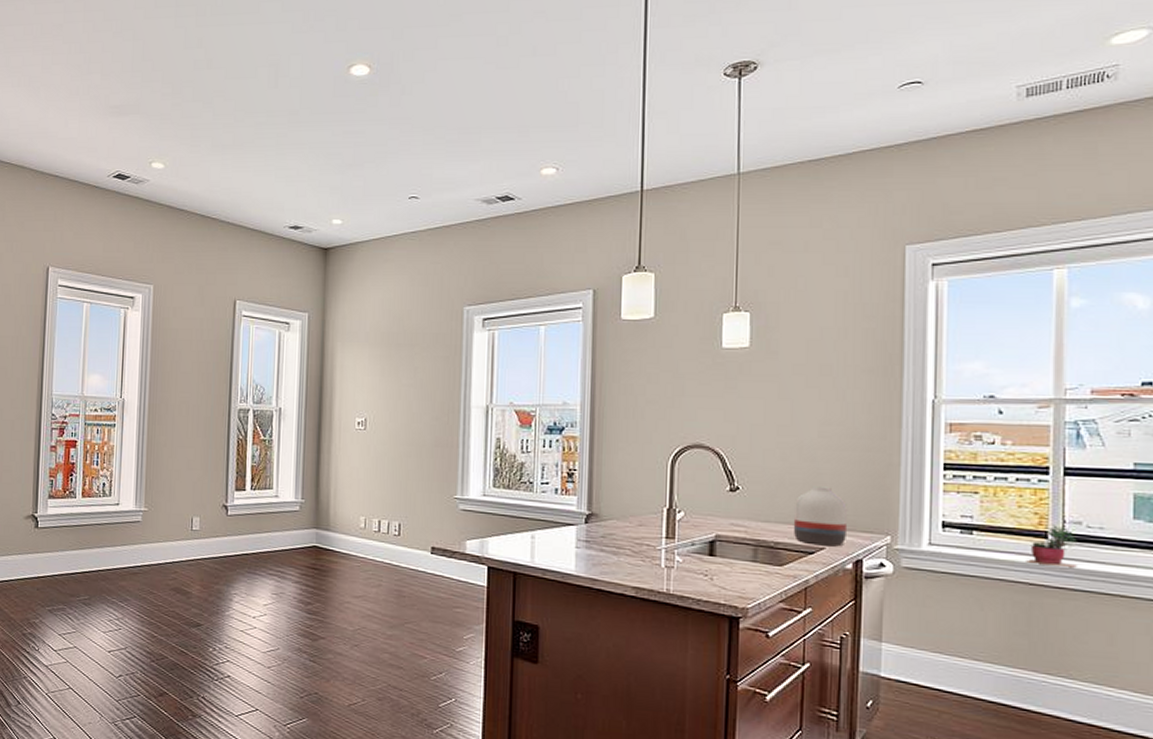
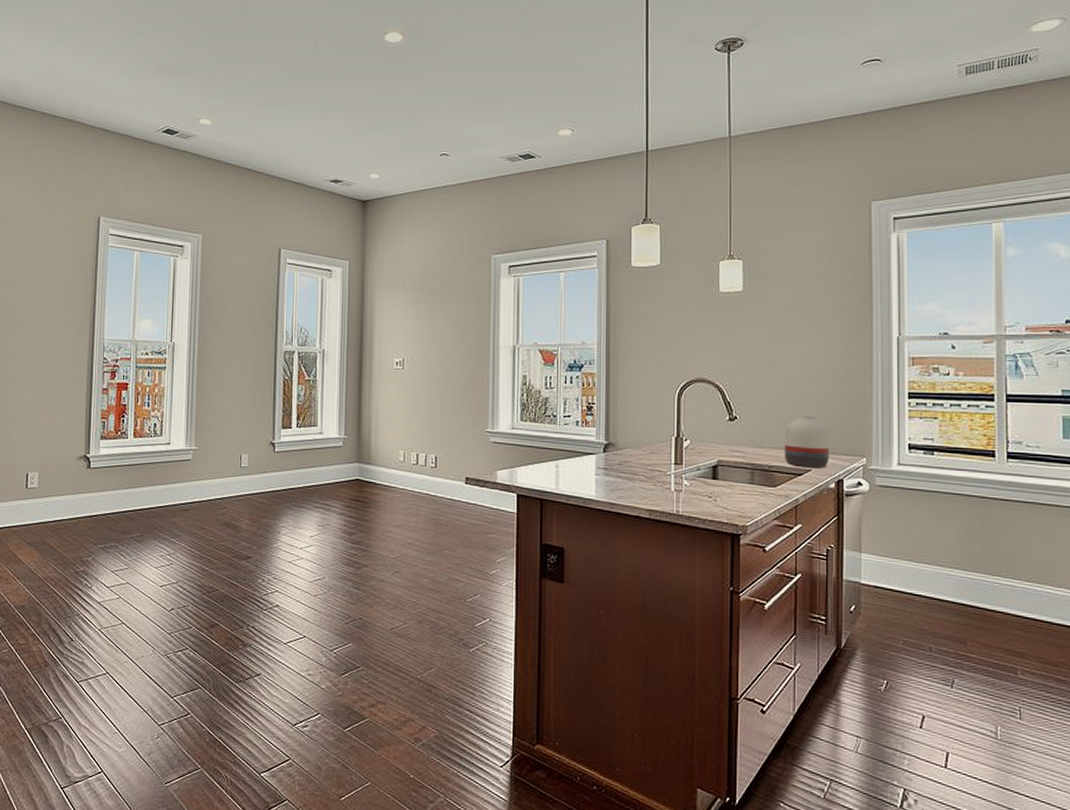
succulent plant: present [1026,525,1077,568] -> none [978,445,1019,483]

